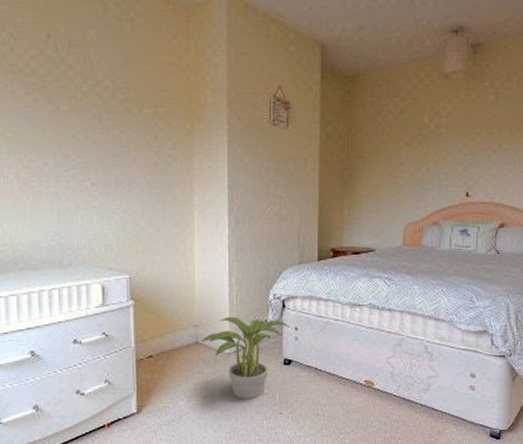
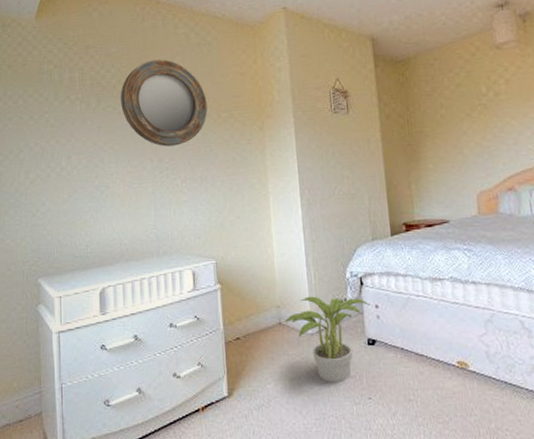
home mirror: none [14,29,127,141] -> present [121,59,208,147]

